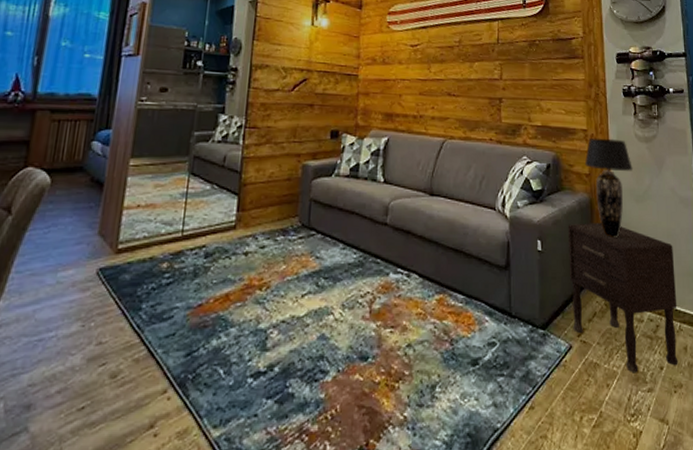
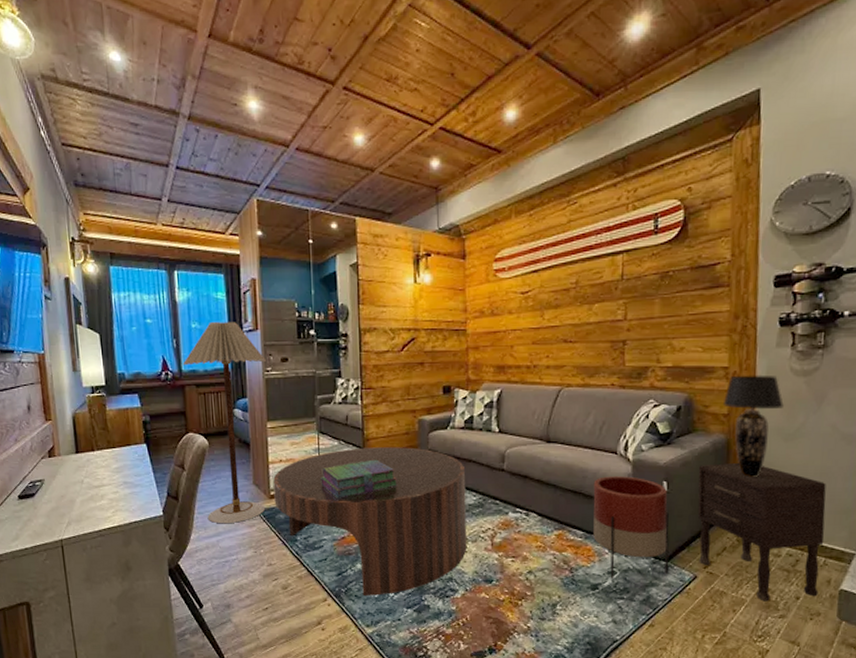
floor lamp: none [27,42,142,287] -> present [182,322,266,524]
coffee table: none [121,193,347,383] -> present [273,447,467,596]
stack of books: none [183,208,273,254] -> present [321,459,398,498]
planter: none [473,234,546,353] -> present [593,476,670,580]

